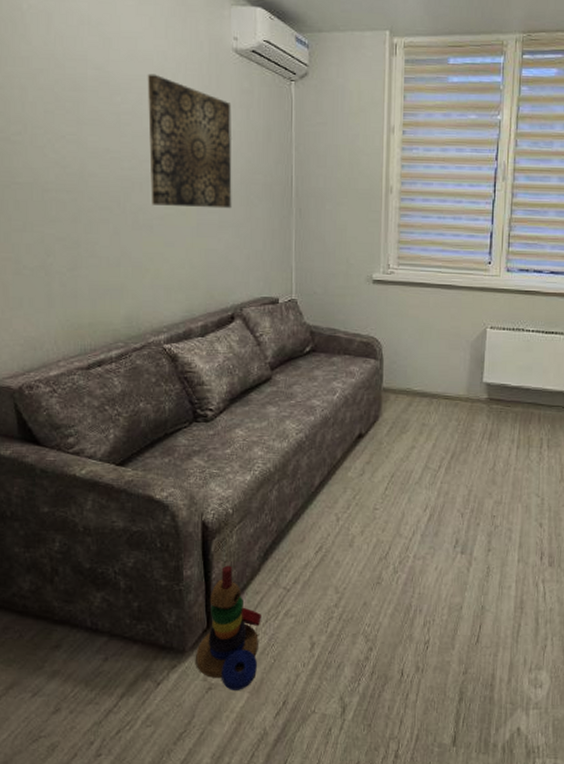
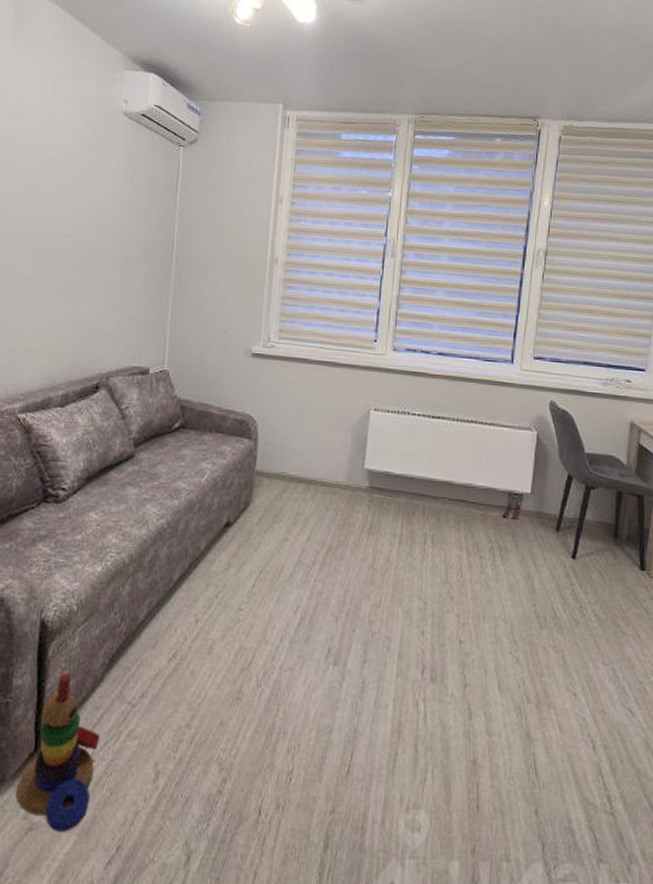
wall art: present [147,74,232,209] -> none [21,130,116,272]

